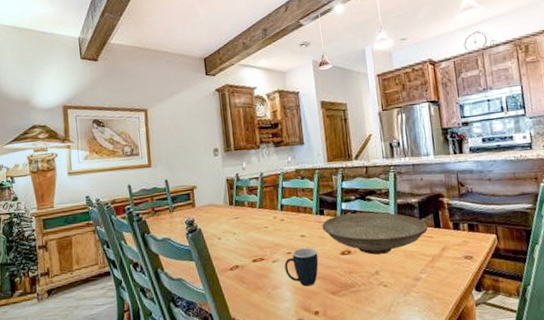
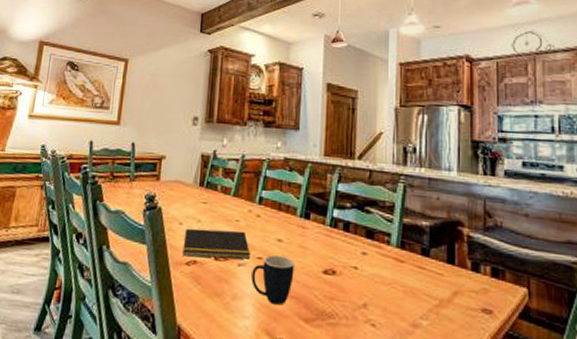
notepad: none [224,234,281,264] -> present [182,228,250,259]
decorative bowl: present [322,212,428,255] -> none [305,223,437,284]

